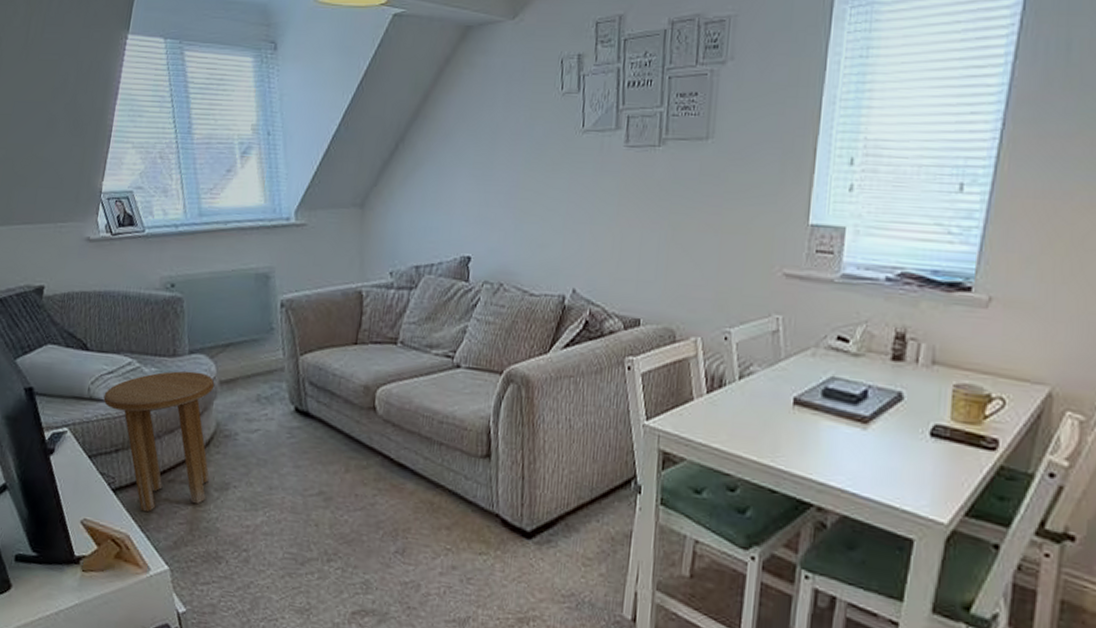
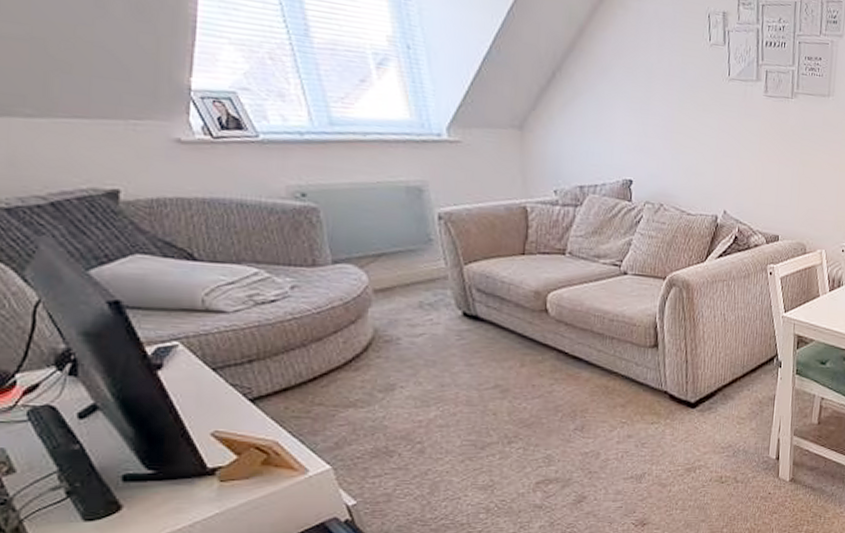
side table: present [103,371,215,513] -> none [225,280,371,418]

